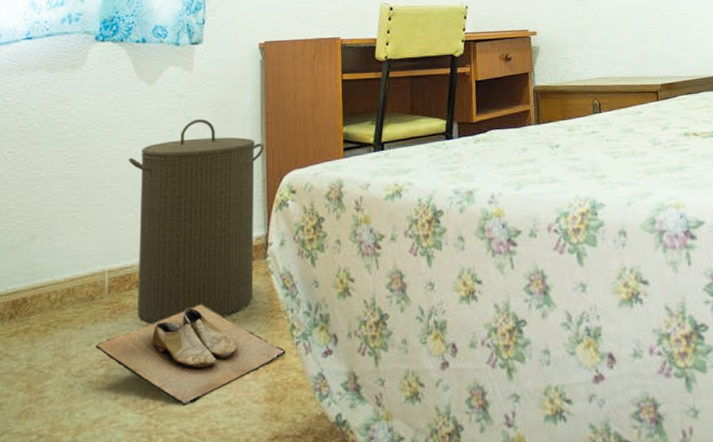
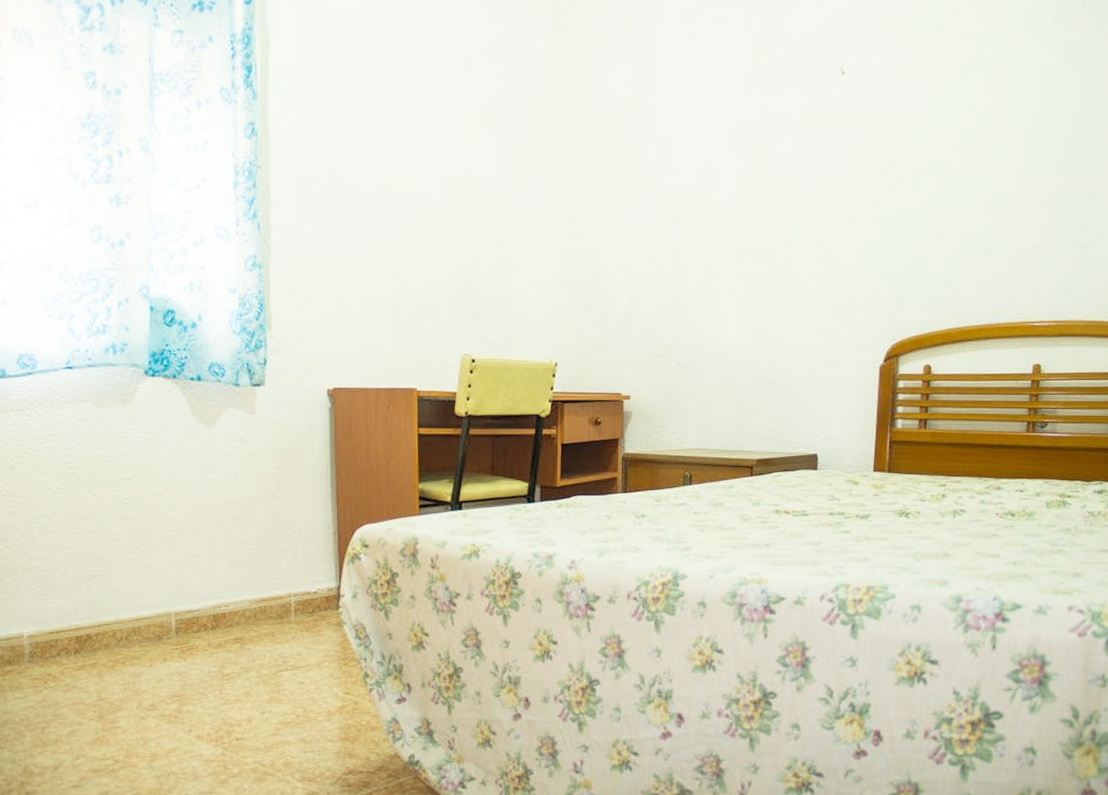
shoes: present [96,304,286,405] -> none [166,649,359,741]
laundry hamper: present [128,118,265,324] -> none [189,465,336,665]

